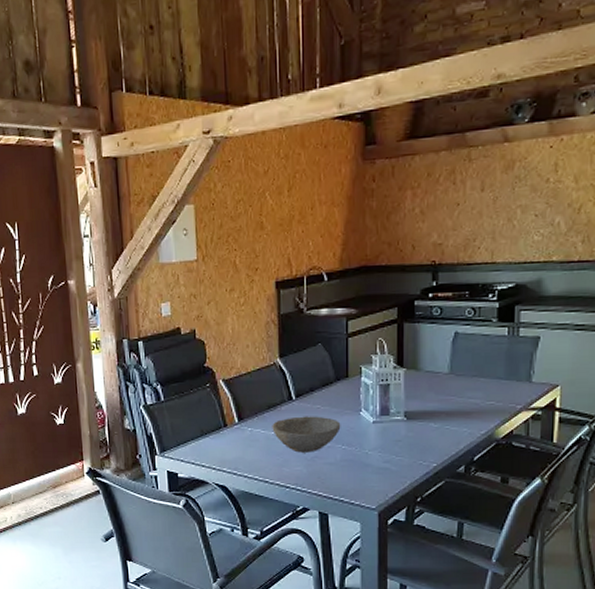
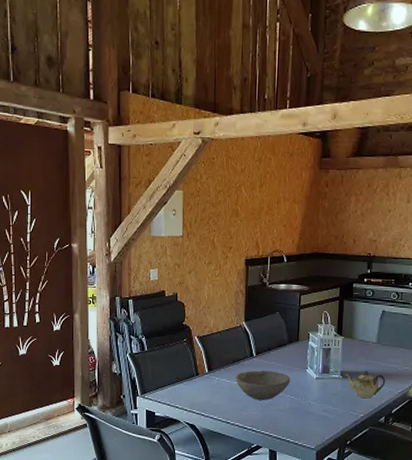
teapot: none [408,409,464,444] -> present [343,371,386,399]

